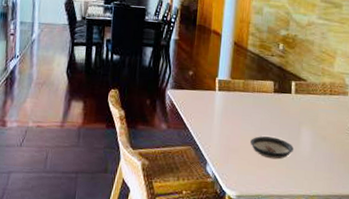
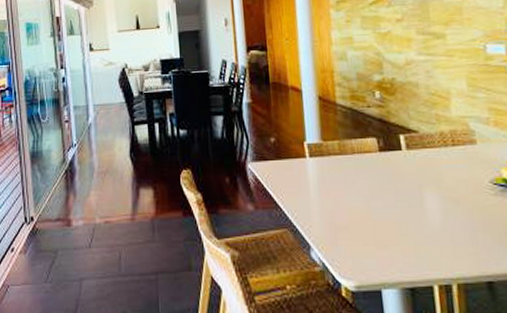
saucer: present [250,136,294,160] -> none [360,207,420,235]

